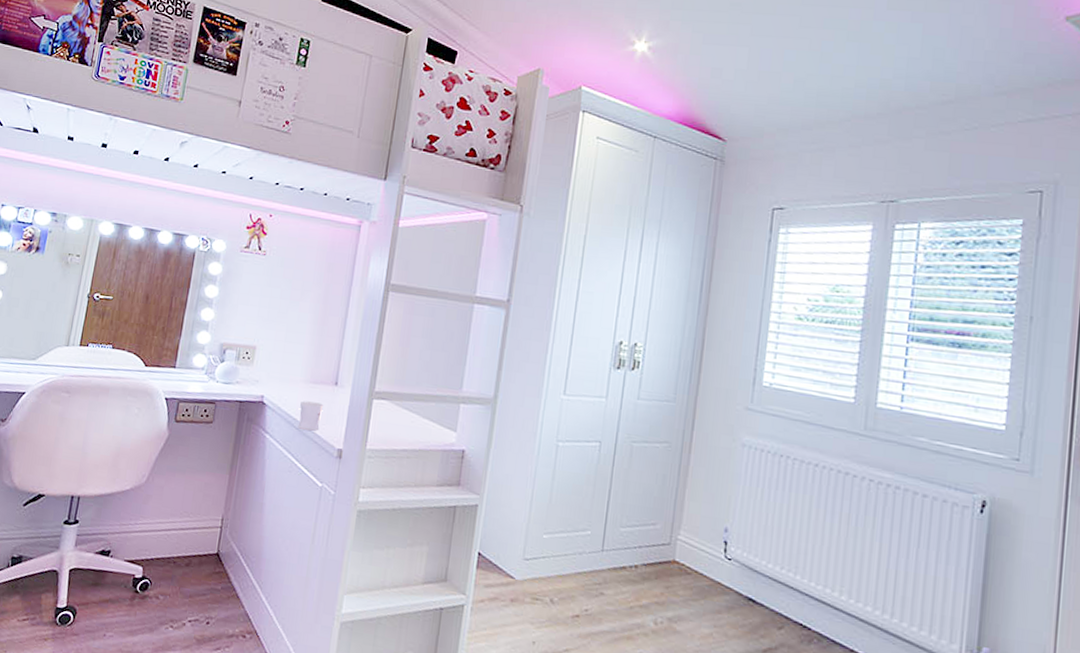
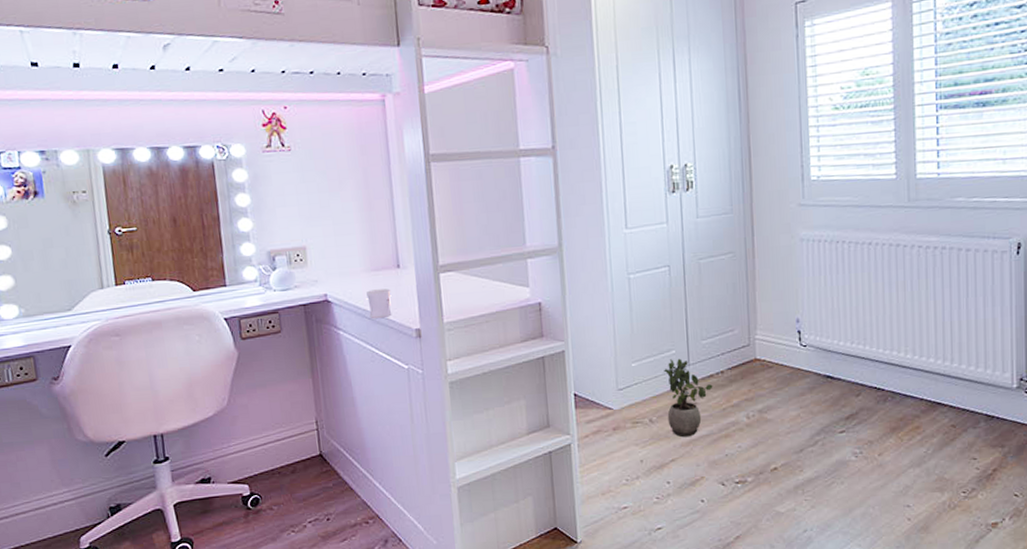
potted plant: none [569,539,624,629] -> present [664,358,713,438]

